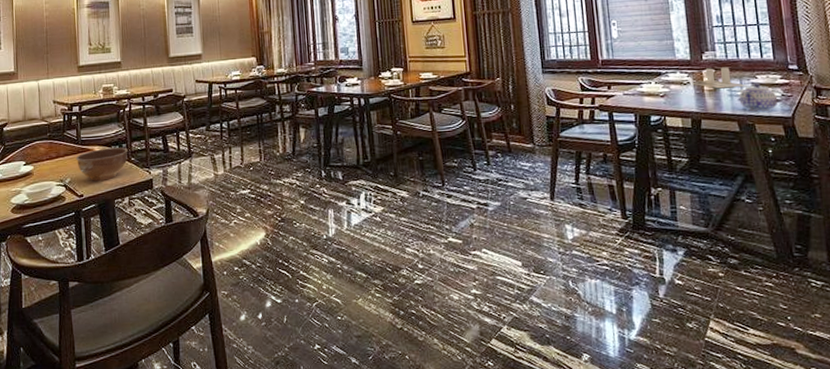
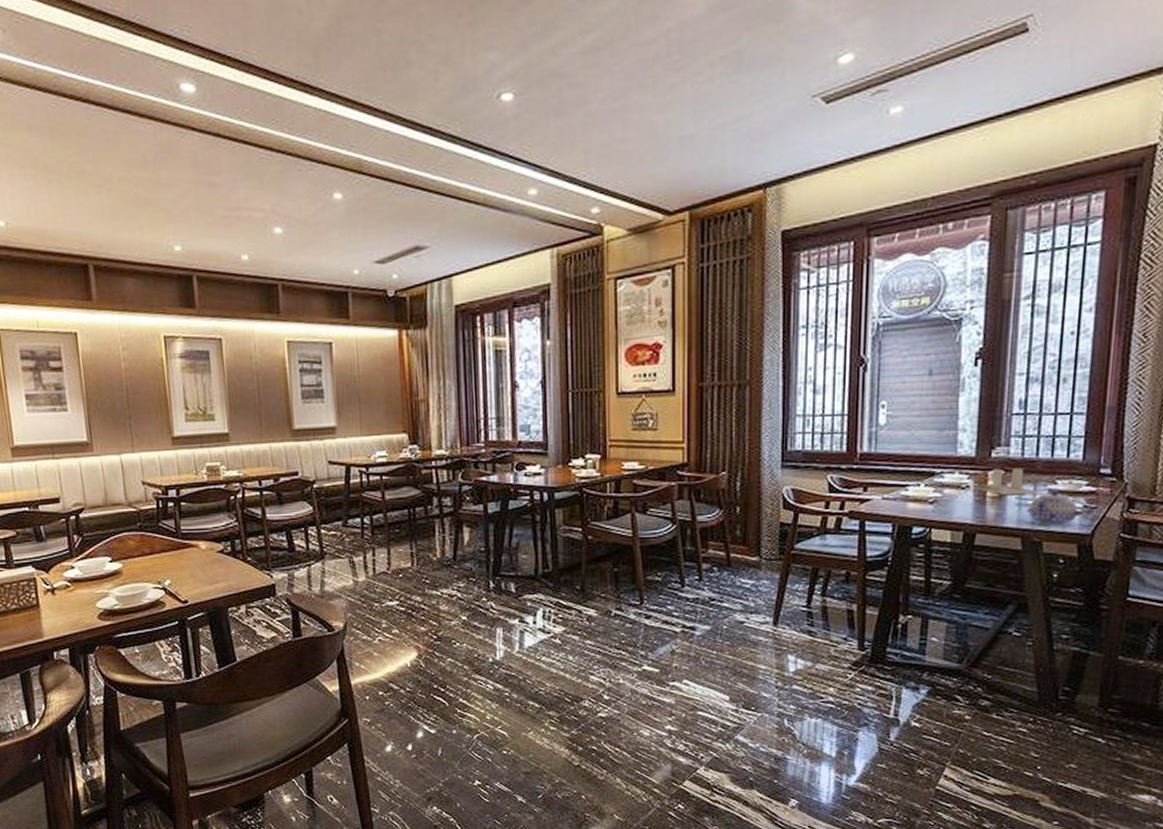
soup bowl: present [75,147,128,181] -> none [175,544,243,584]

